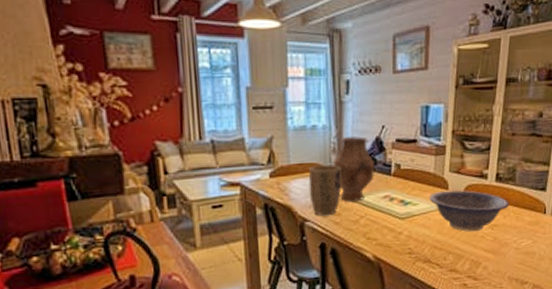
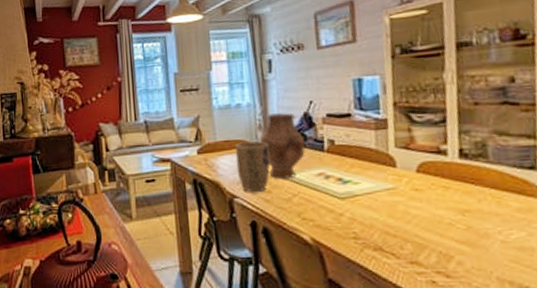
decorative bowl: present [429,190,510,232] -> none [372,167,484,218]

